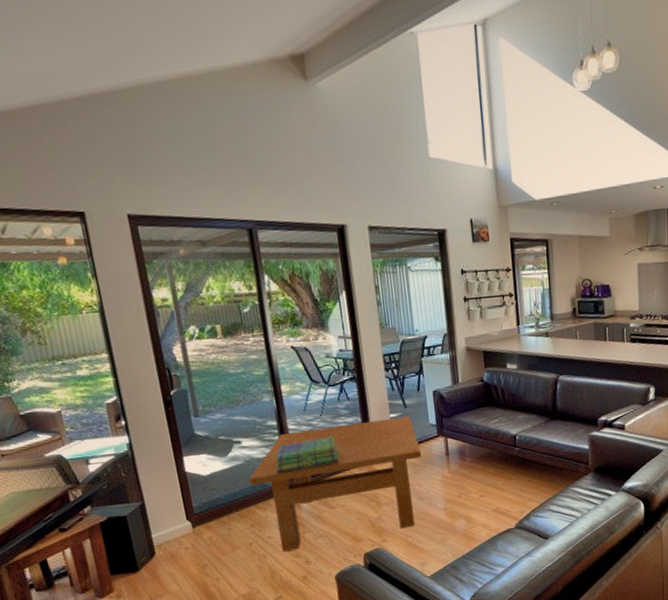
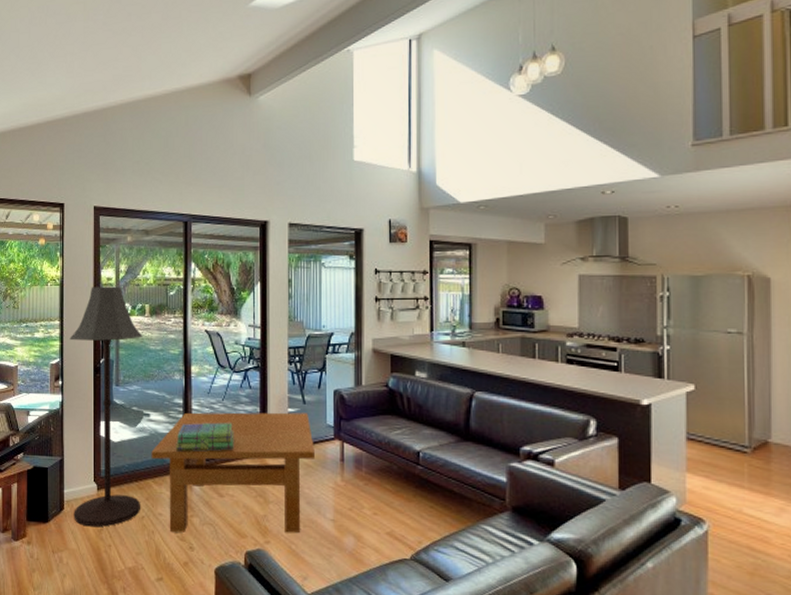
floor lamp: none [125,307,246,566] -> present [70,286,143,527]

